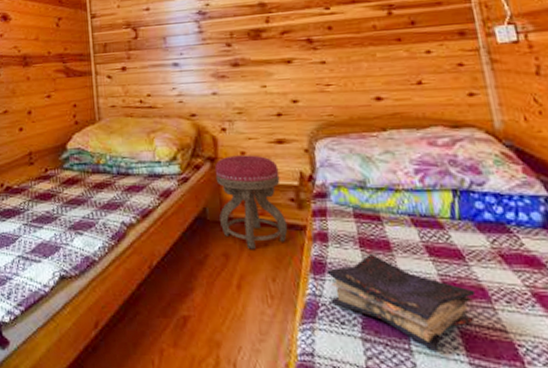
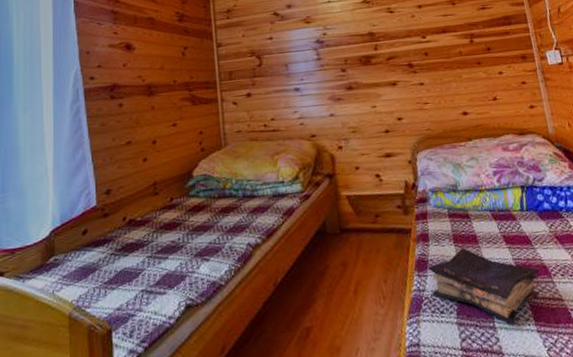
stool: present [214,155,288,250] -> none [333,169,396,257]

